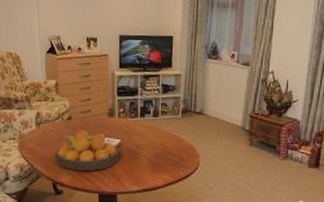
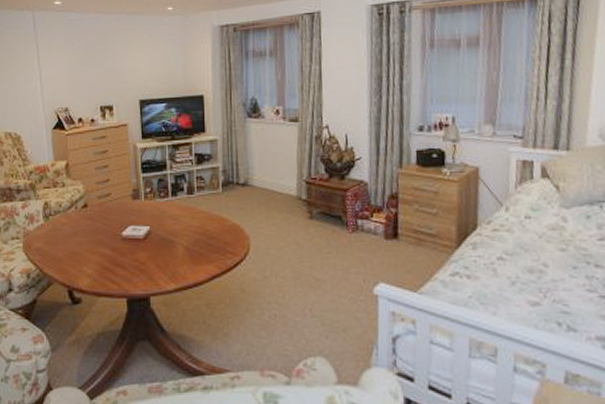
fruit bowl: present [55,130,119,171] -> none [69,219,149,271]

